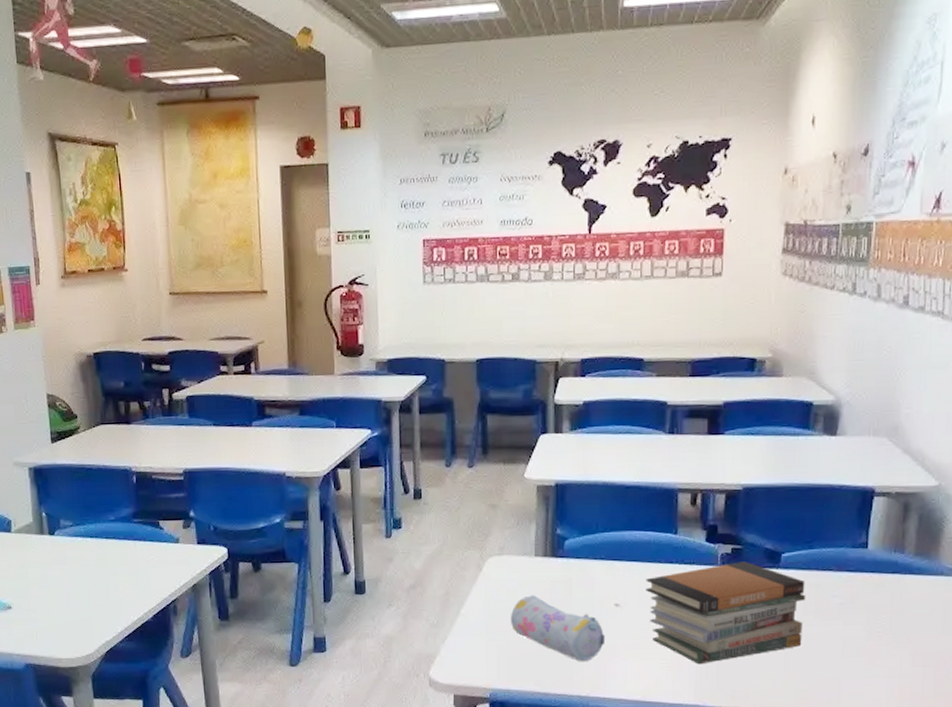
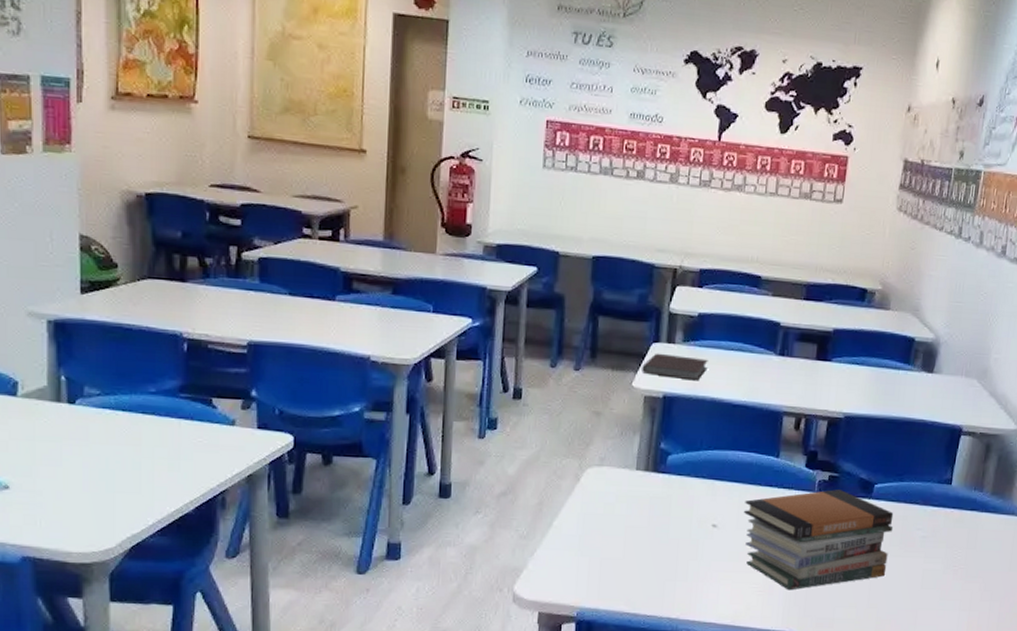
pencil case: present [510,595,606,662] -> none [604,510,701,583]
notebook: none [532,443,597,467] -> present [642,353,708,381]

